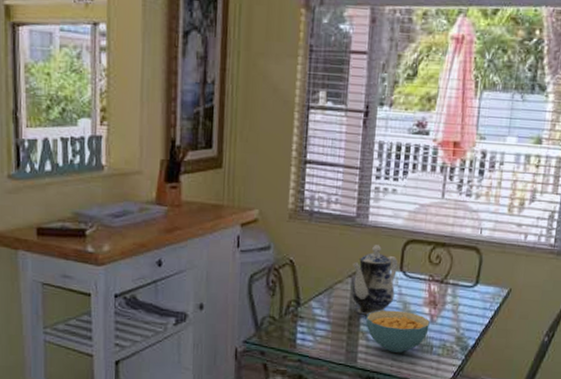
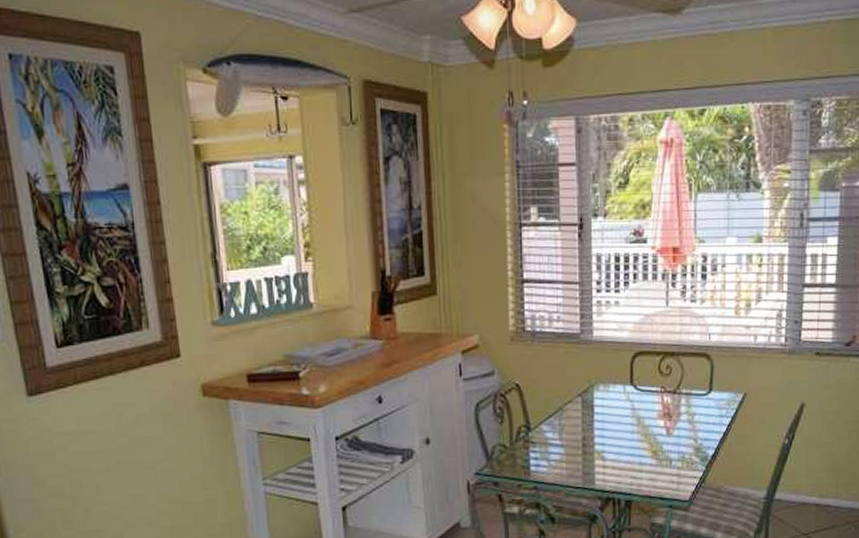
teapot: present [351,245,398,316] -> none [581,360,627,435]
cereal bowl: present [366,310,430,353] -> none [601,426,666,470]

